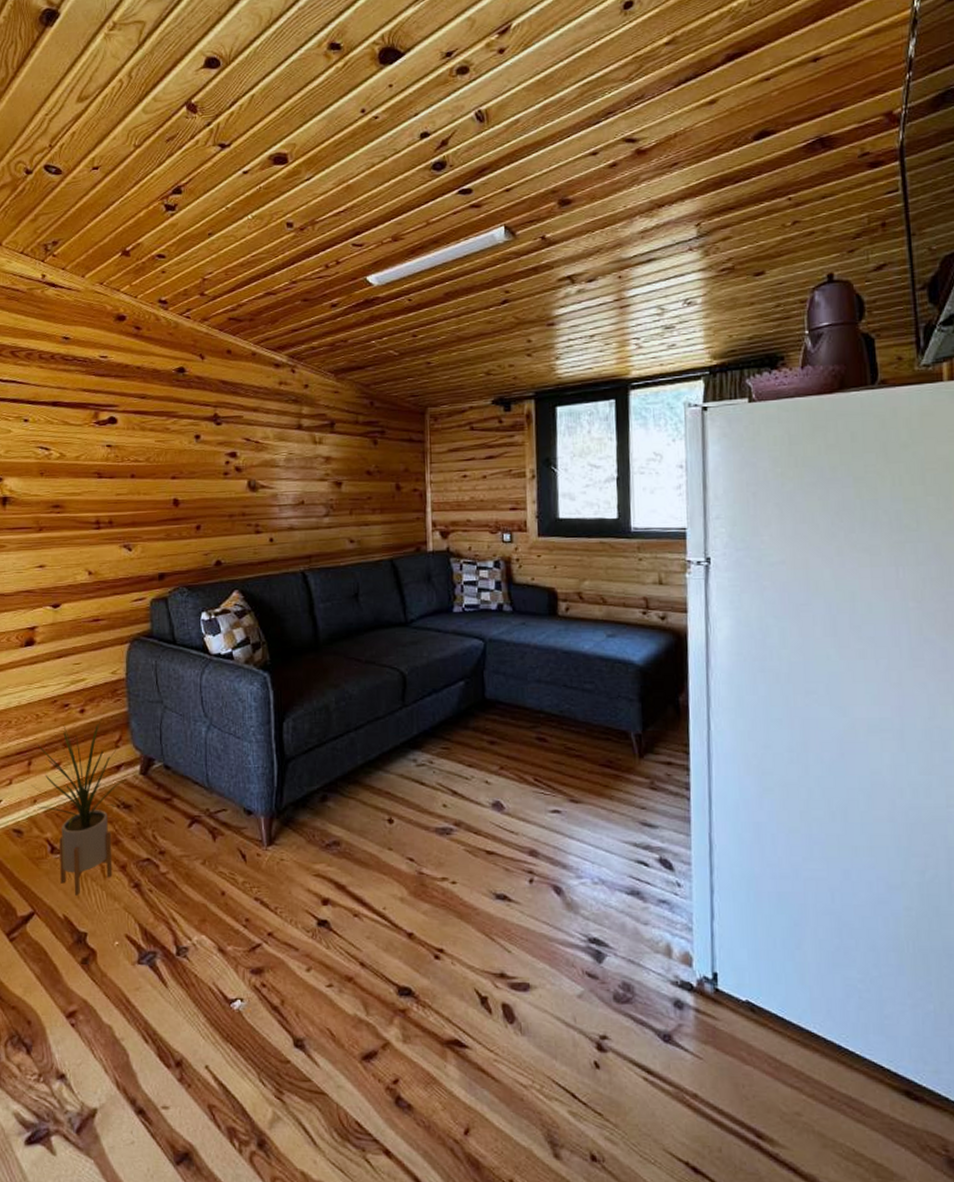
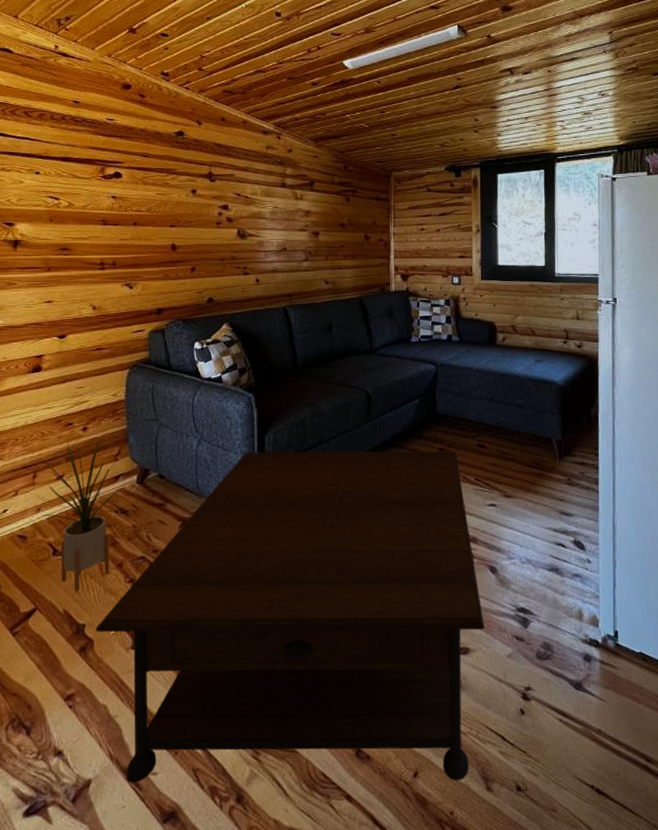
coffee table: none [98,741,548,1143] -> present [96,450,484,783]

